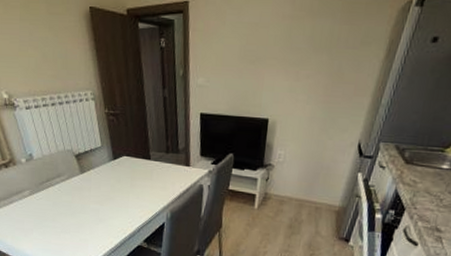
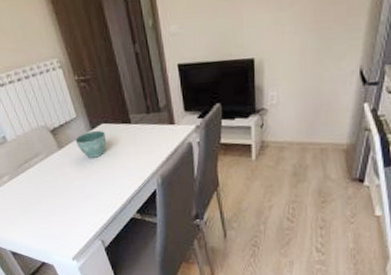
flower pot: none [97,161,126,186] -> present [75,130,107,158]

